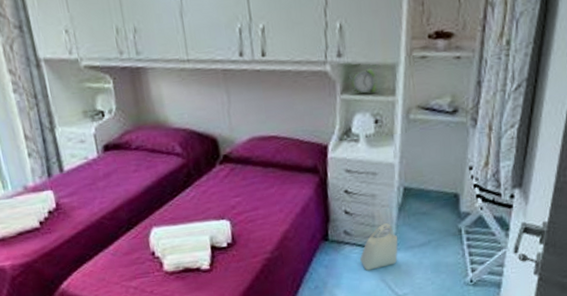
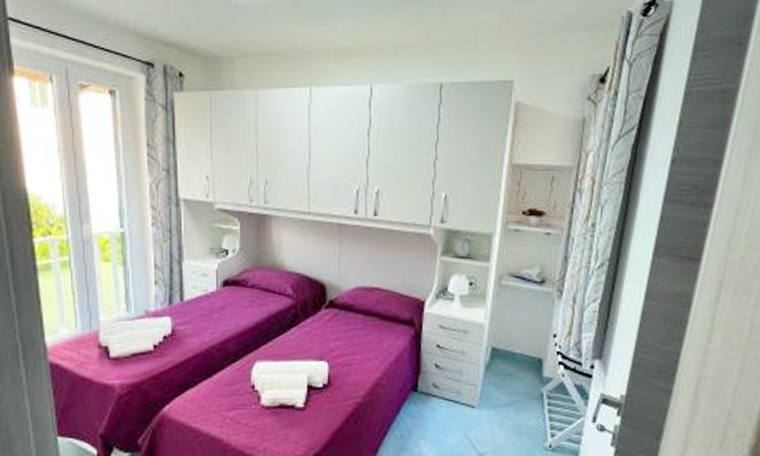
handbag: present [360,223,398,271] -> none [446,380,483,425]

